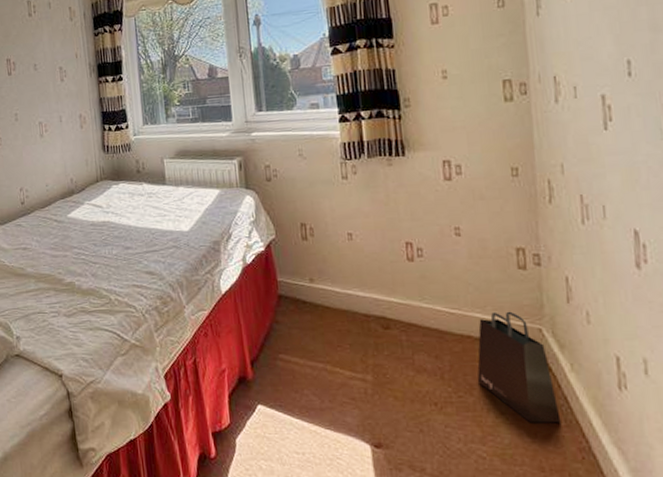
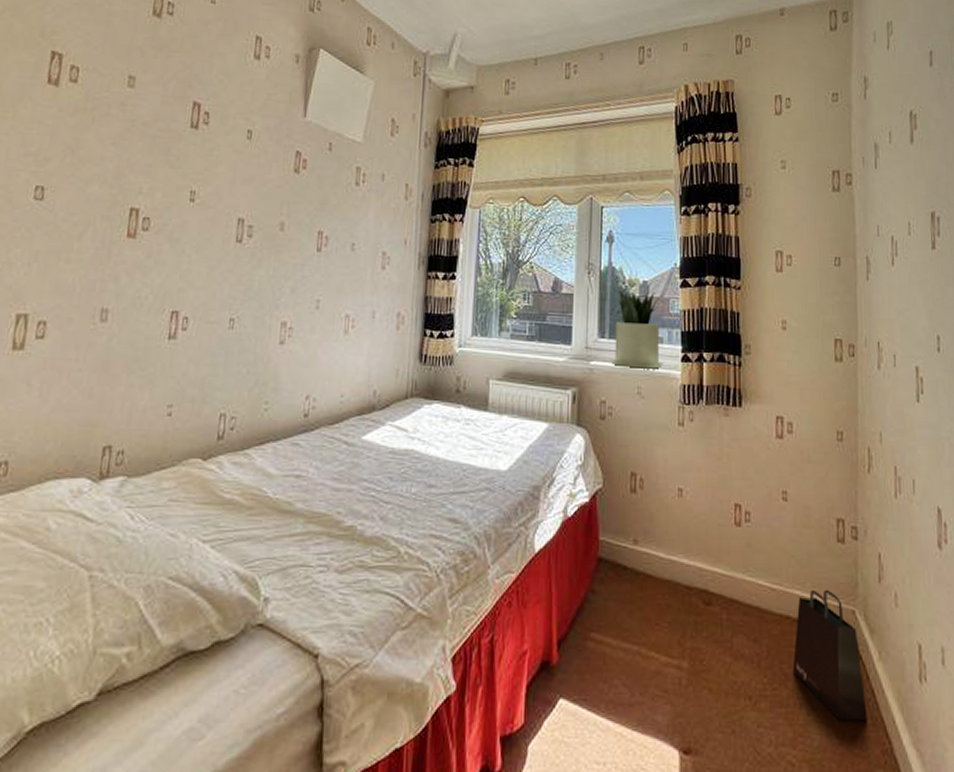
planter: none [270,63,322,135] -> present [610,290,663,369]

